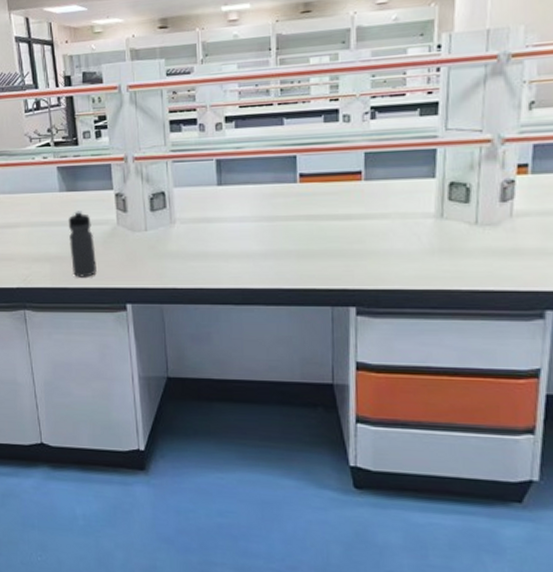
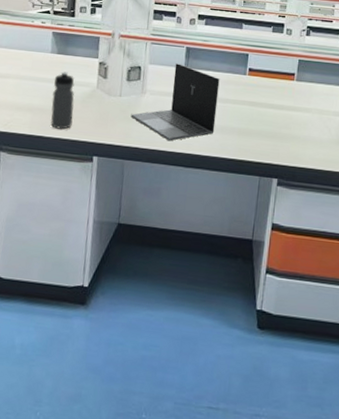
laptop: none [162,181,266,277] -> present [130,63,220,141]

